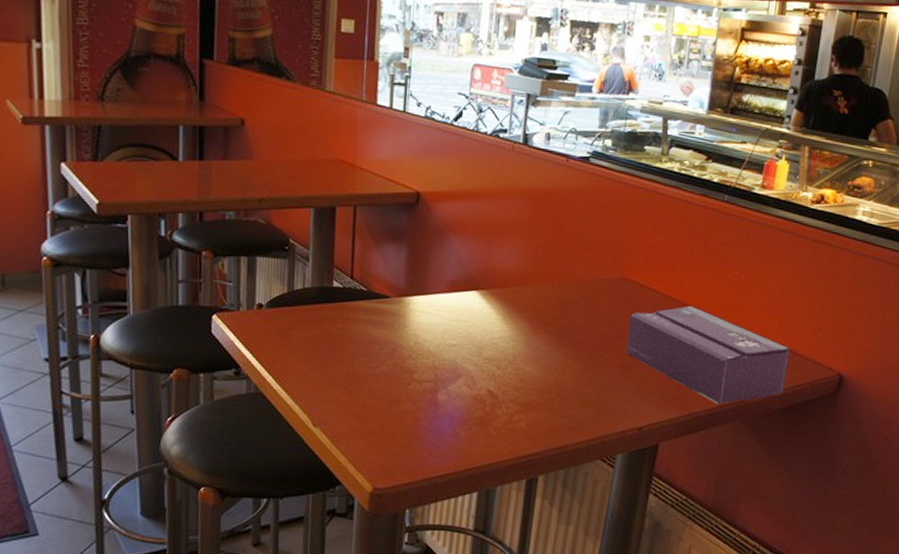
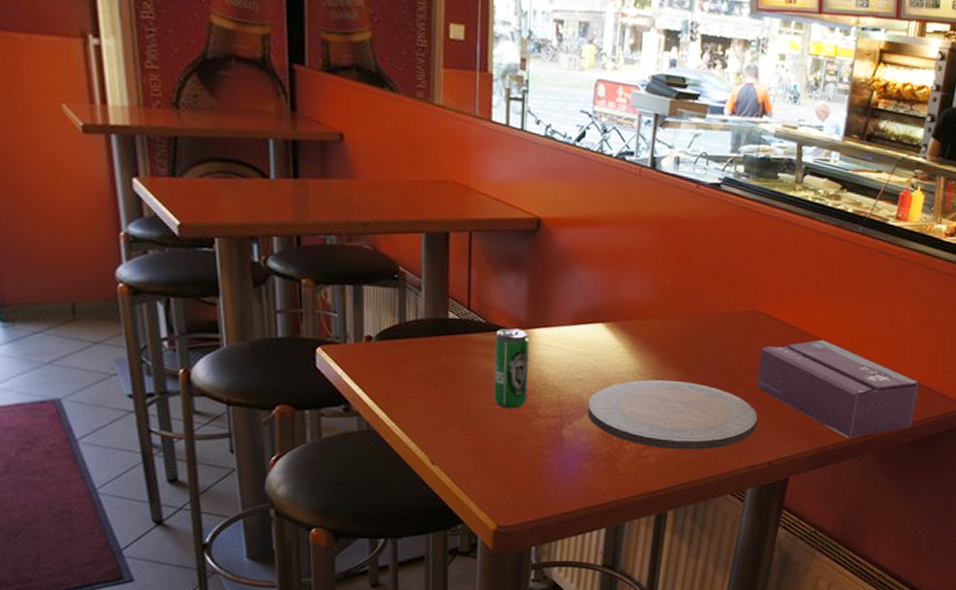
beverage can: none [372,296,408,374] -> present [493,328,530,409]
plate: none [461,345,627,415] -> present [587,379,758,450]

